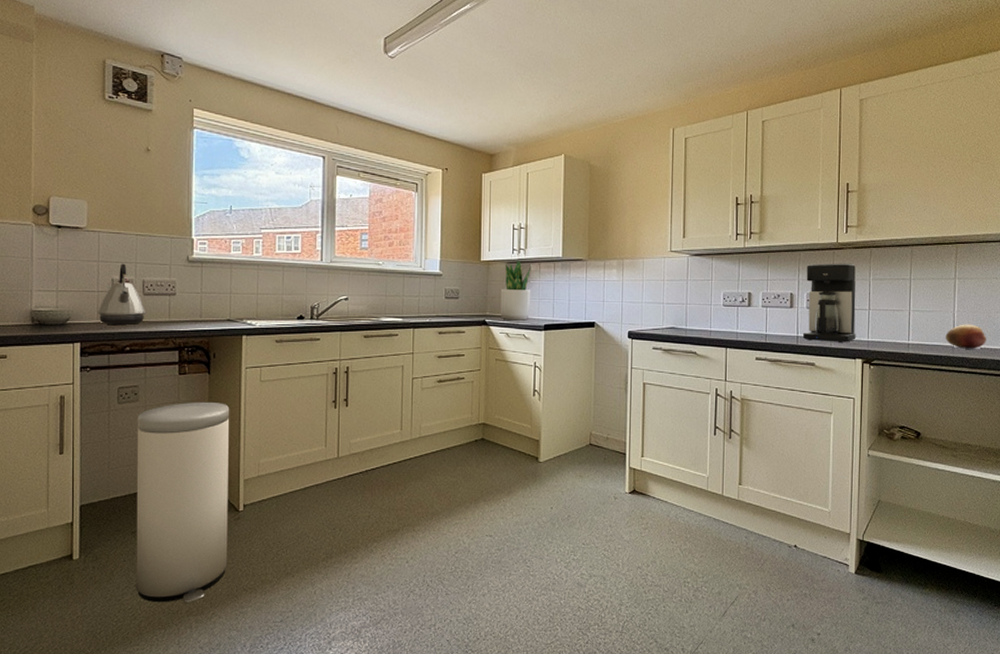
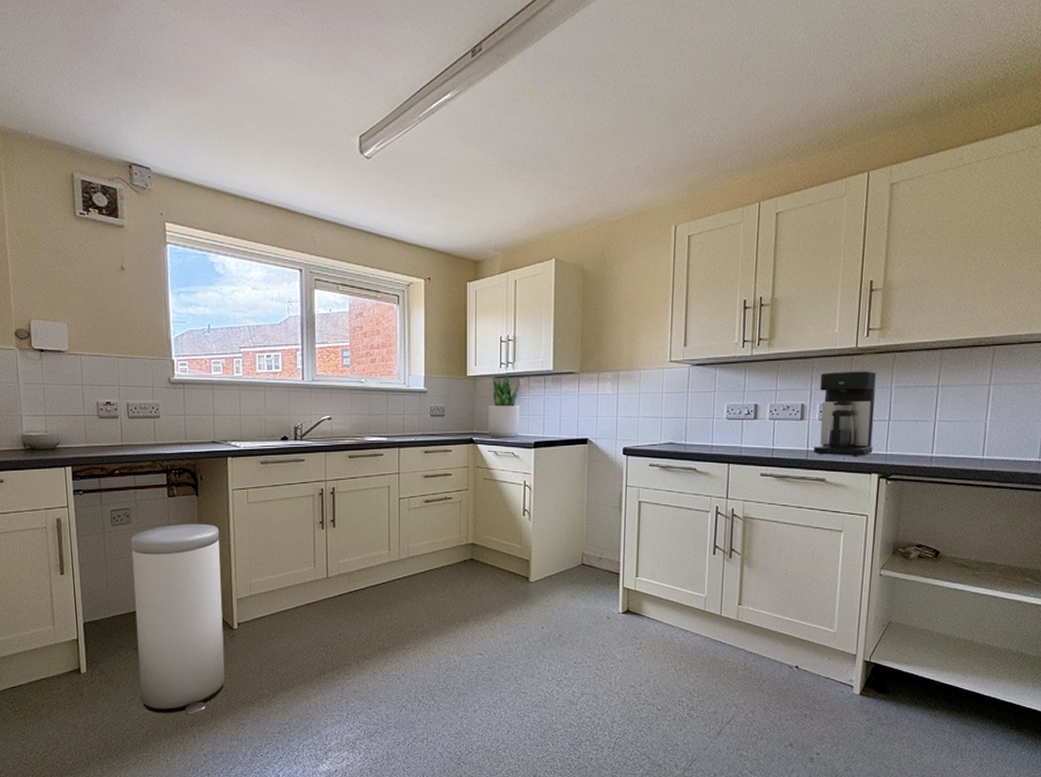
kettle: present [98,263,147,325] -> none [86,386,133,448]
fruit: present [945,324,986,349] -> none [974,434,1022,462]

